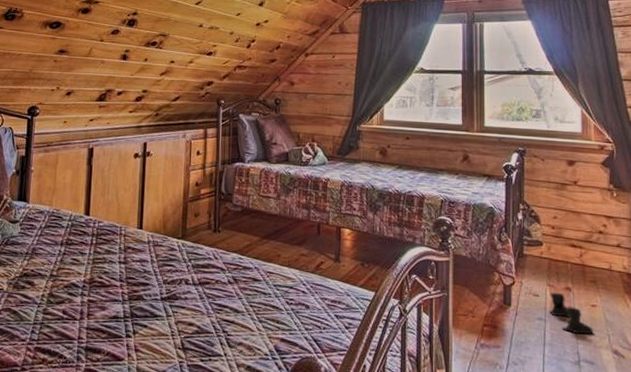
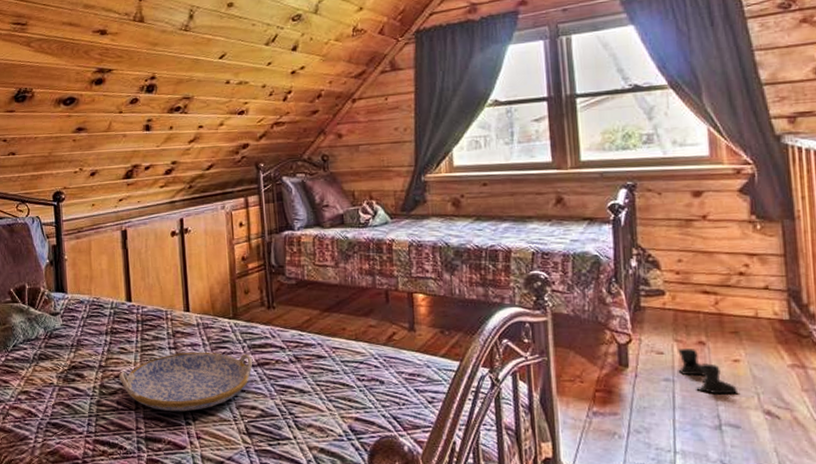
serving tray: none [68,267,195,325] -> present [119,352,253,412]

